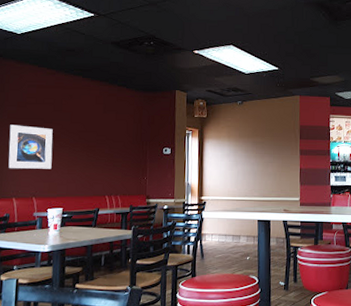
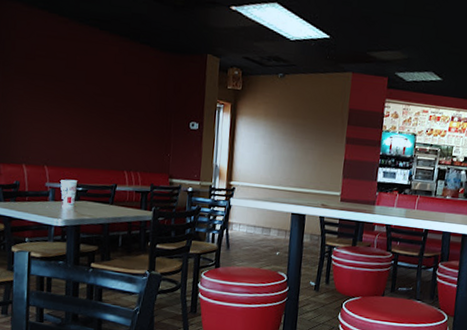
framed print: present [8,124,53,169] -> none [16,80,66,136]

